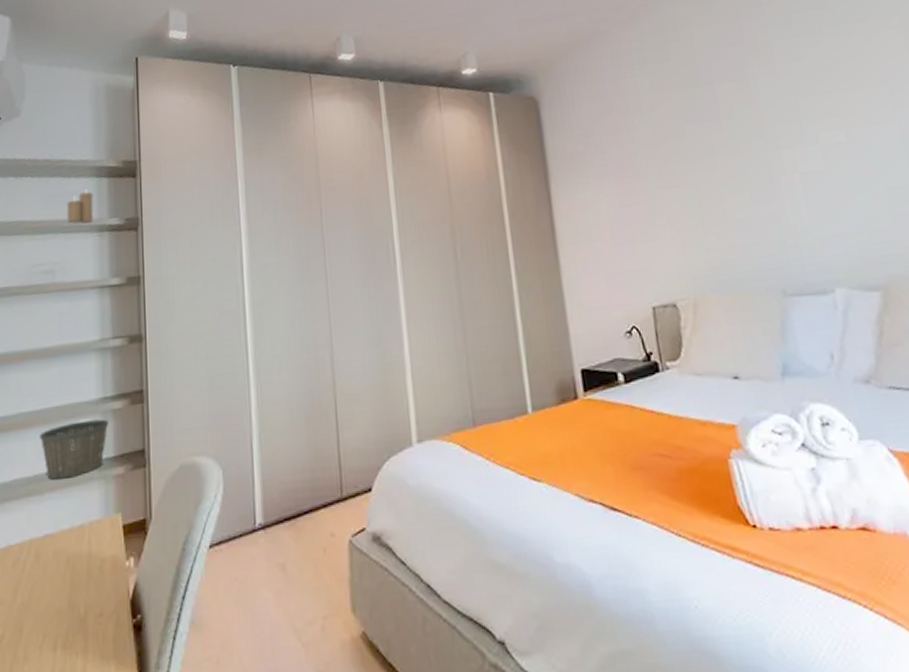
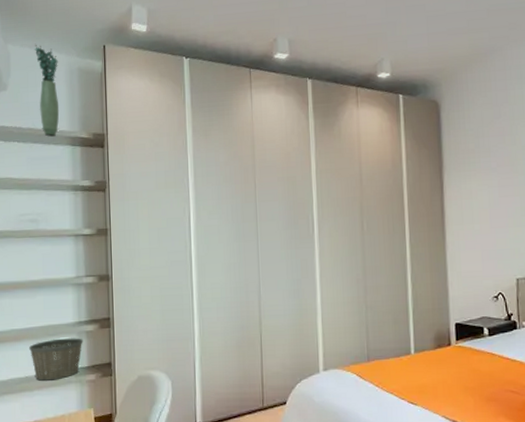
vase: none [53,61,83,169] -> present [34,44,60,137]
candle: present [66,189,94,224] -> none [47,155,69,184]

